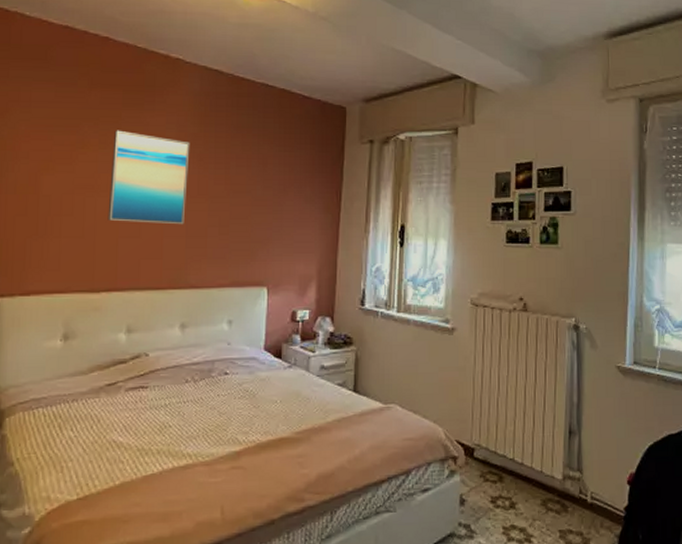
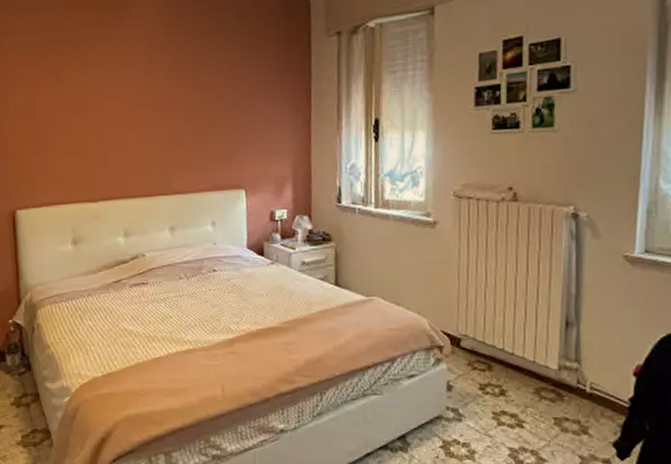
wall art: present [108,130,190,225] -> none [91,49,163,136]

